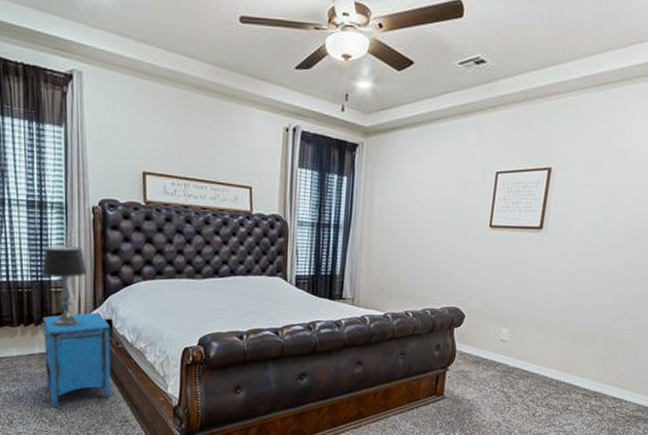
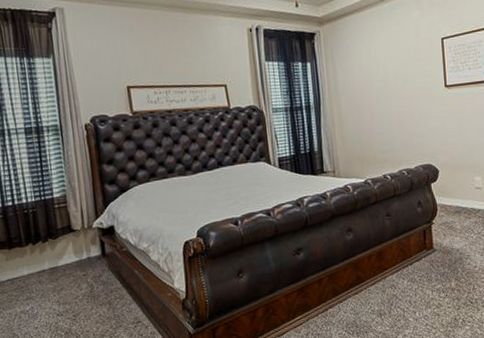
table lamp: present [41,245,88,326] -> none [43,162,87,240]
nightstand: present [42,312,111,409] -> none [49,221,121,320]

